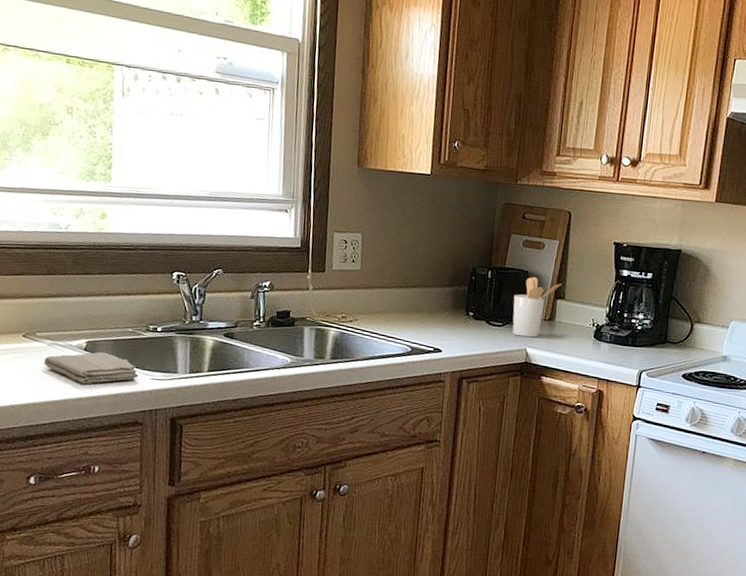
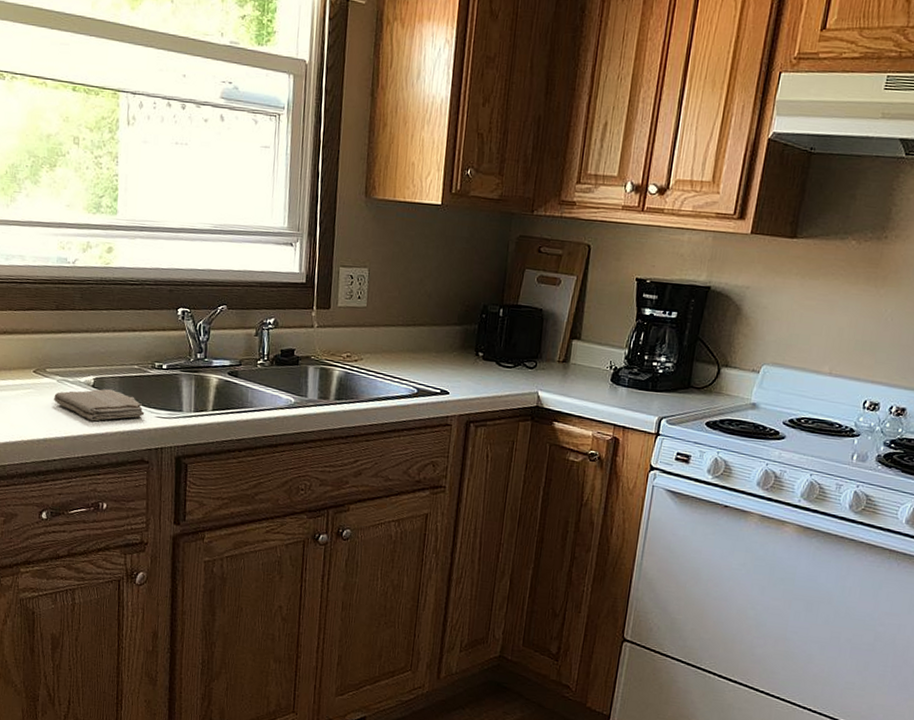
utensil holder: present [512,277,561,338] -> none [524,315,578,381]

